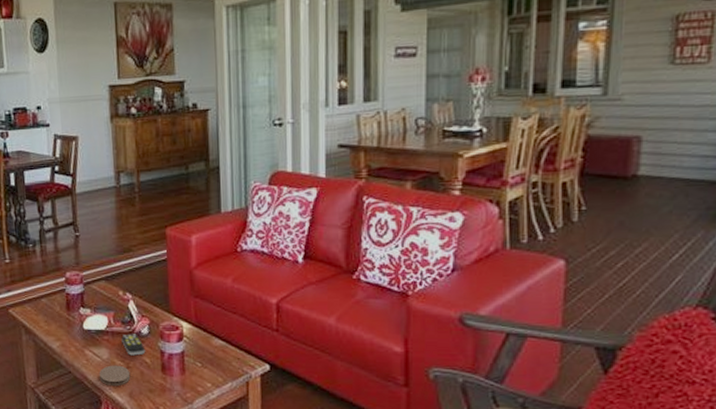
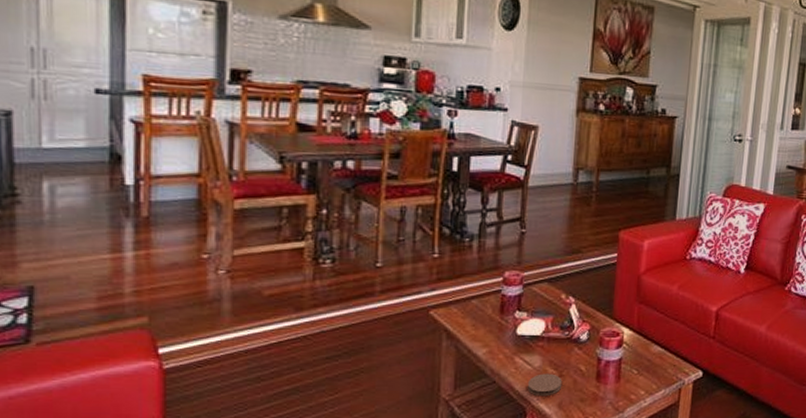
remote control: present [121,334,146,356] -> none [558,340,582,363]

